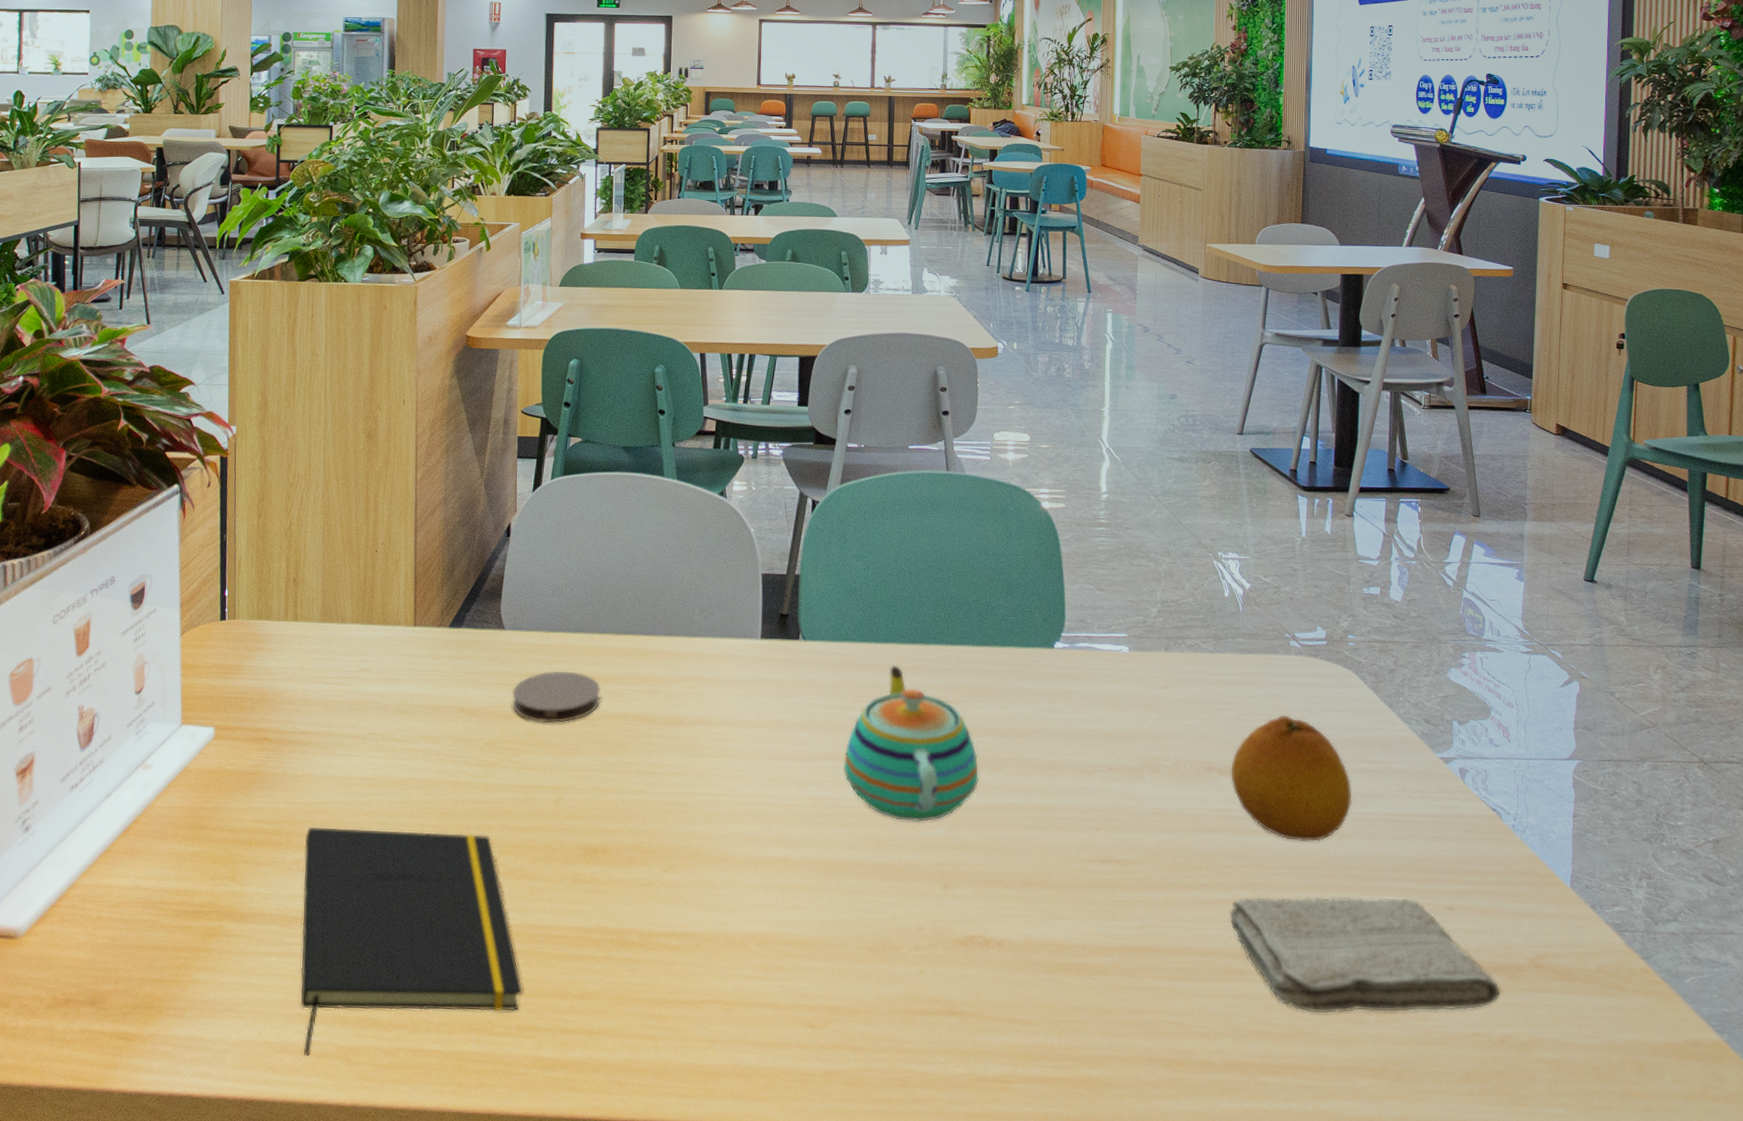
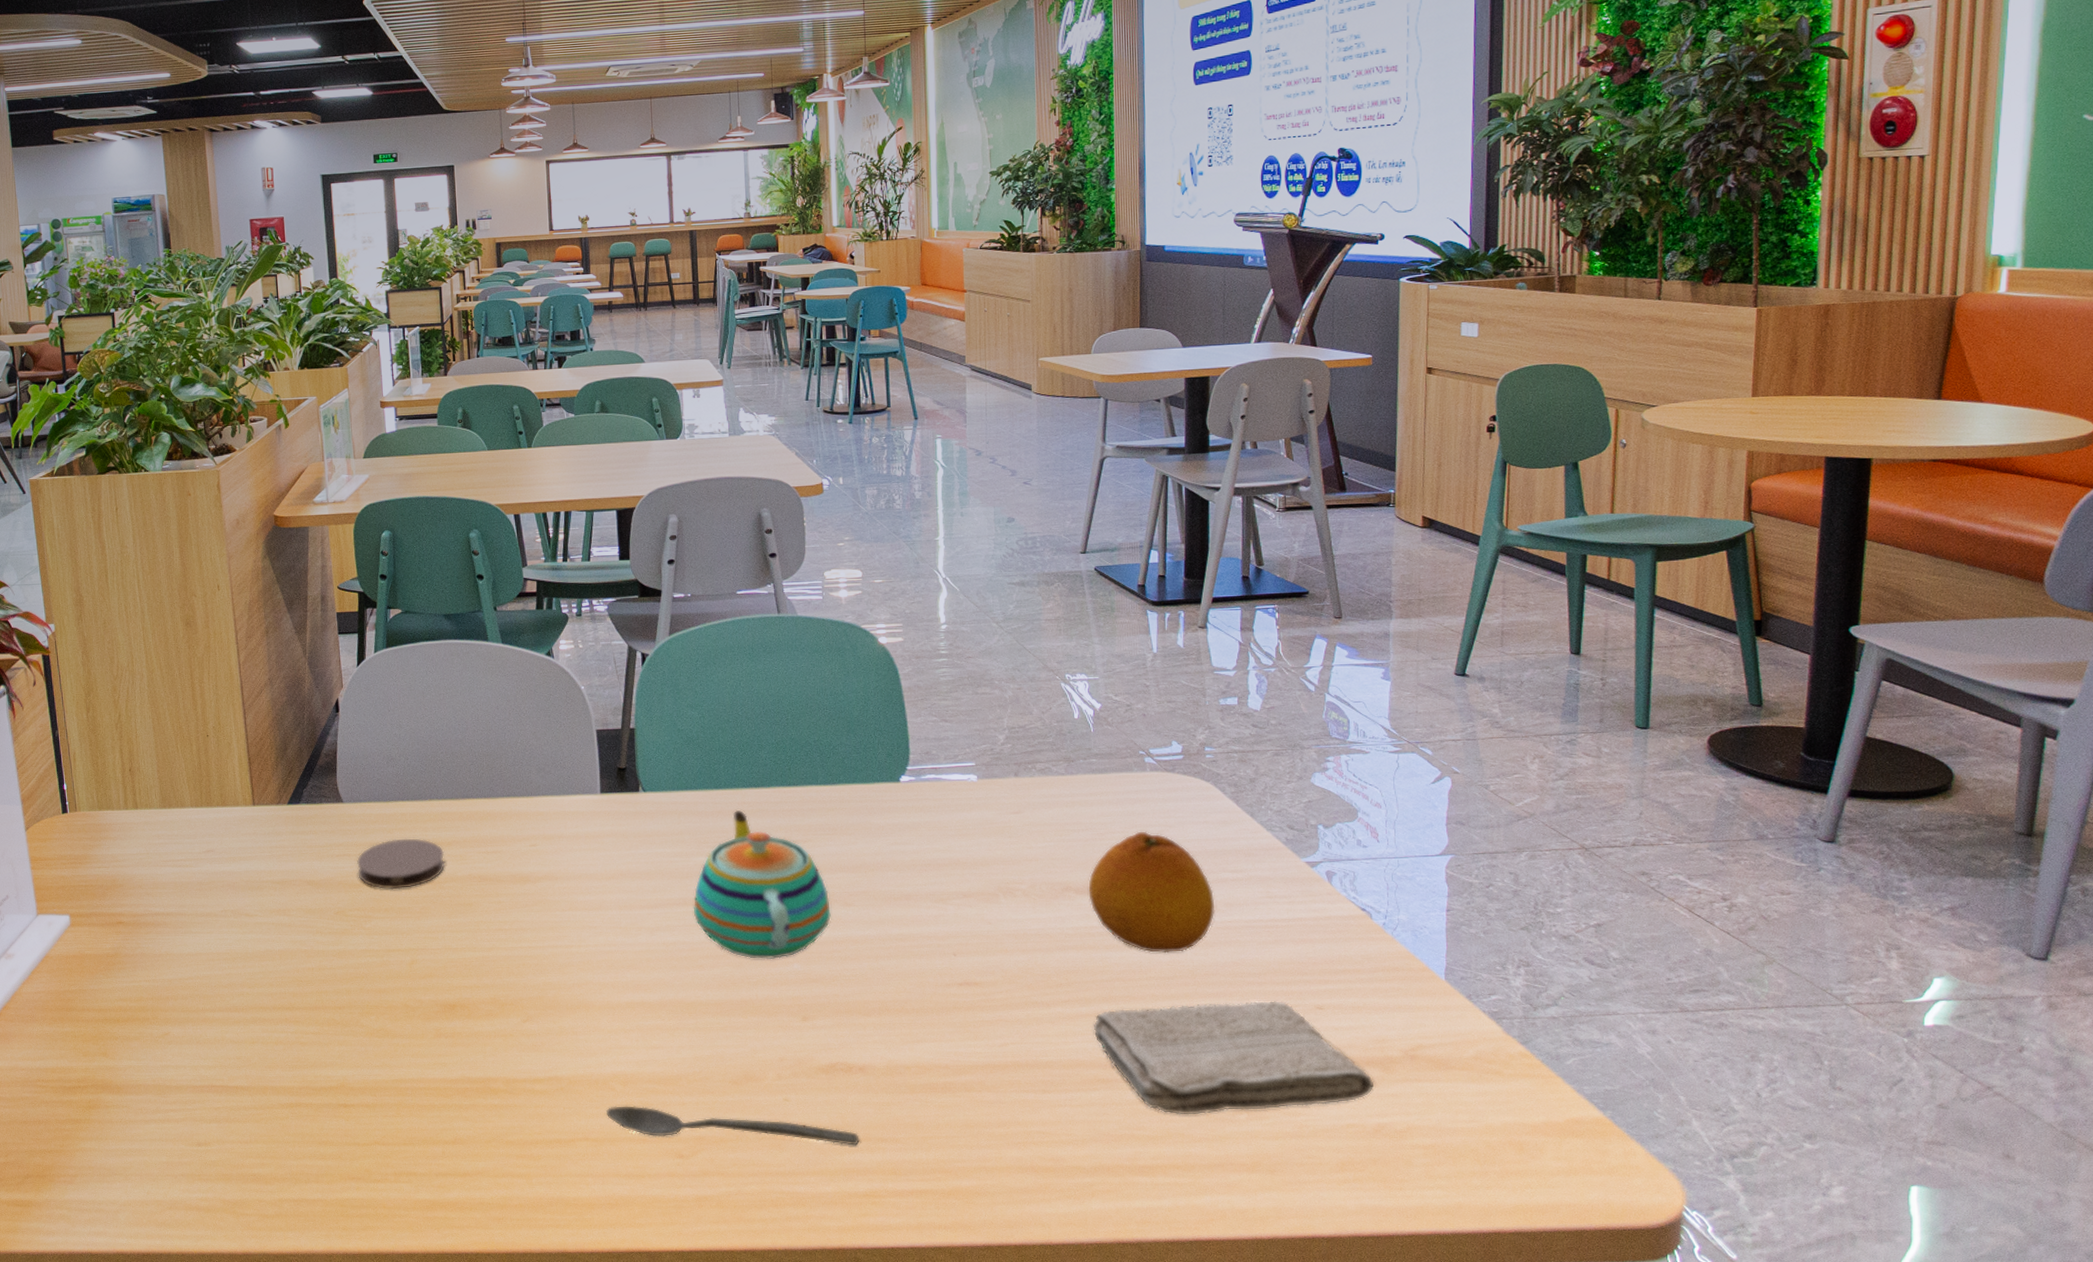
notepad: present [301,828,523,1056] -> none [169,999,396,1211]
spoon: none [739,967,993,1025] -> present [605,1106,860,1146]

